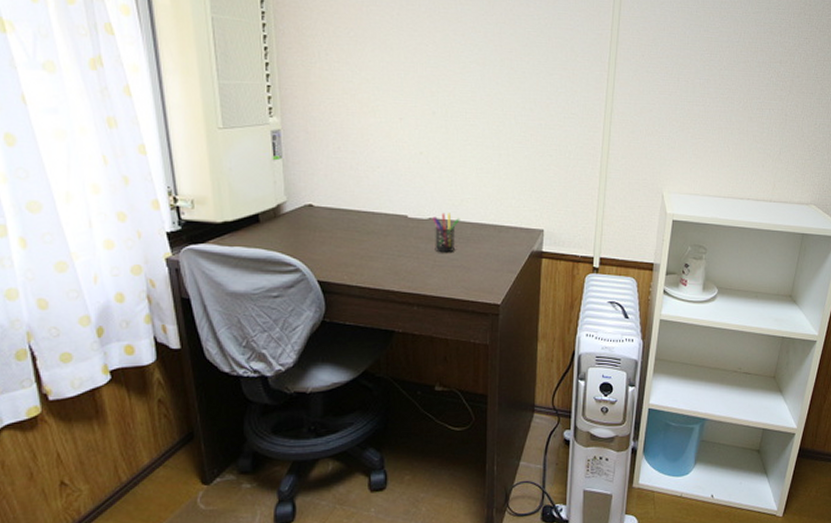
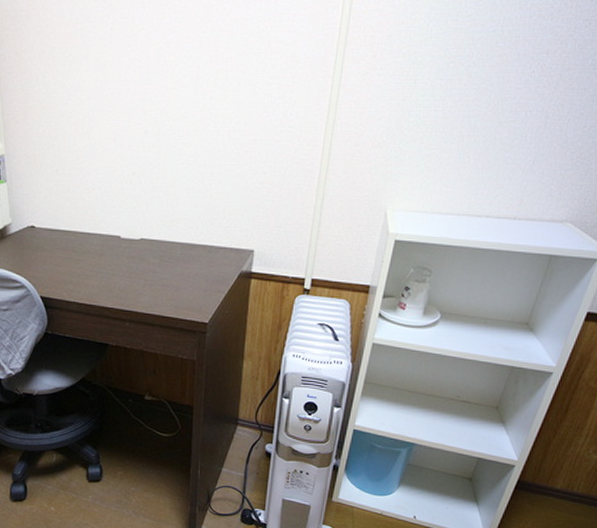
pen holder: present [432,212,460,253] -> none [144,233,171,272]

